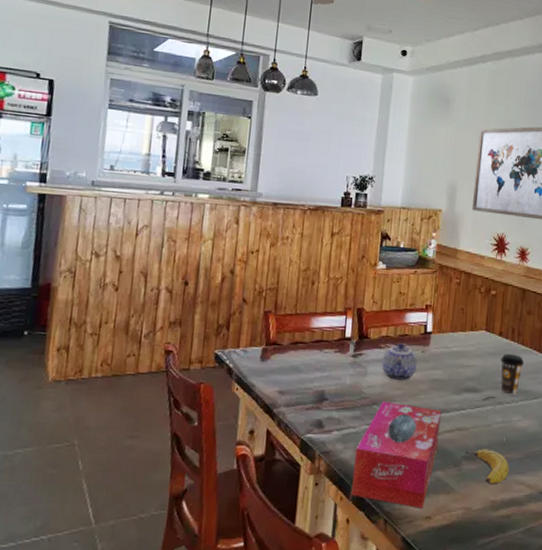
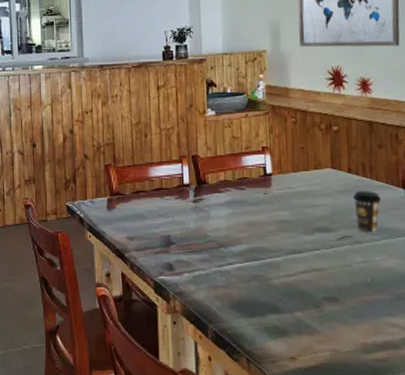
tissue box: present [351,401,441,508] -> none [208,244,295,349]
teapot: present [381,342,417,380] -> none [223,185,260,222]
fruit: present [466,449,510,485] -> none [326,289,379,327]

